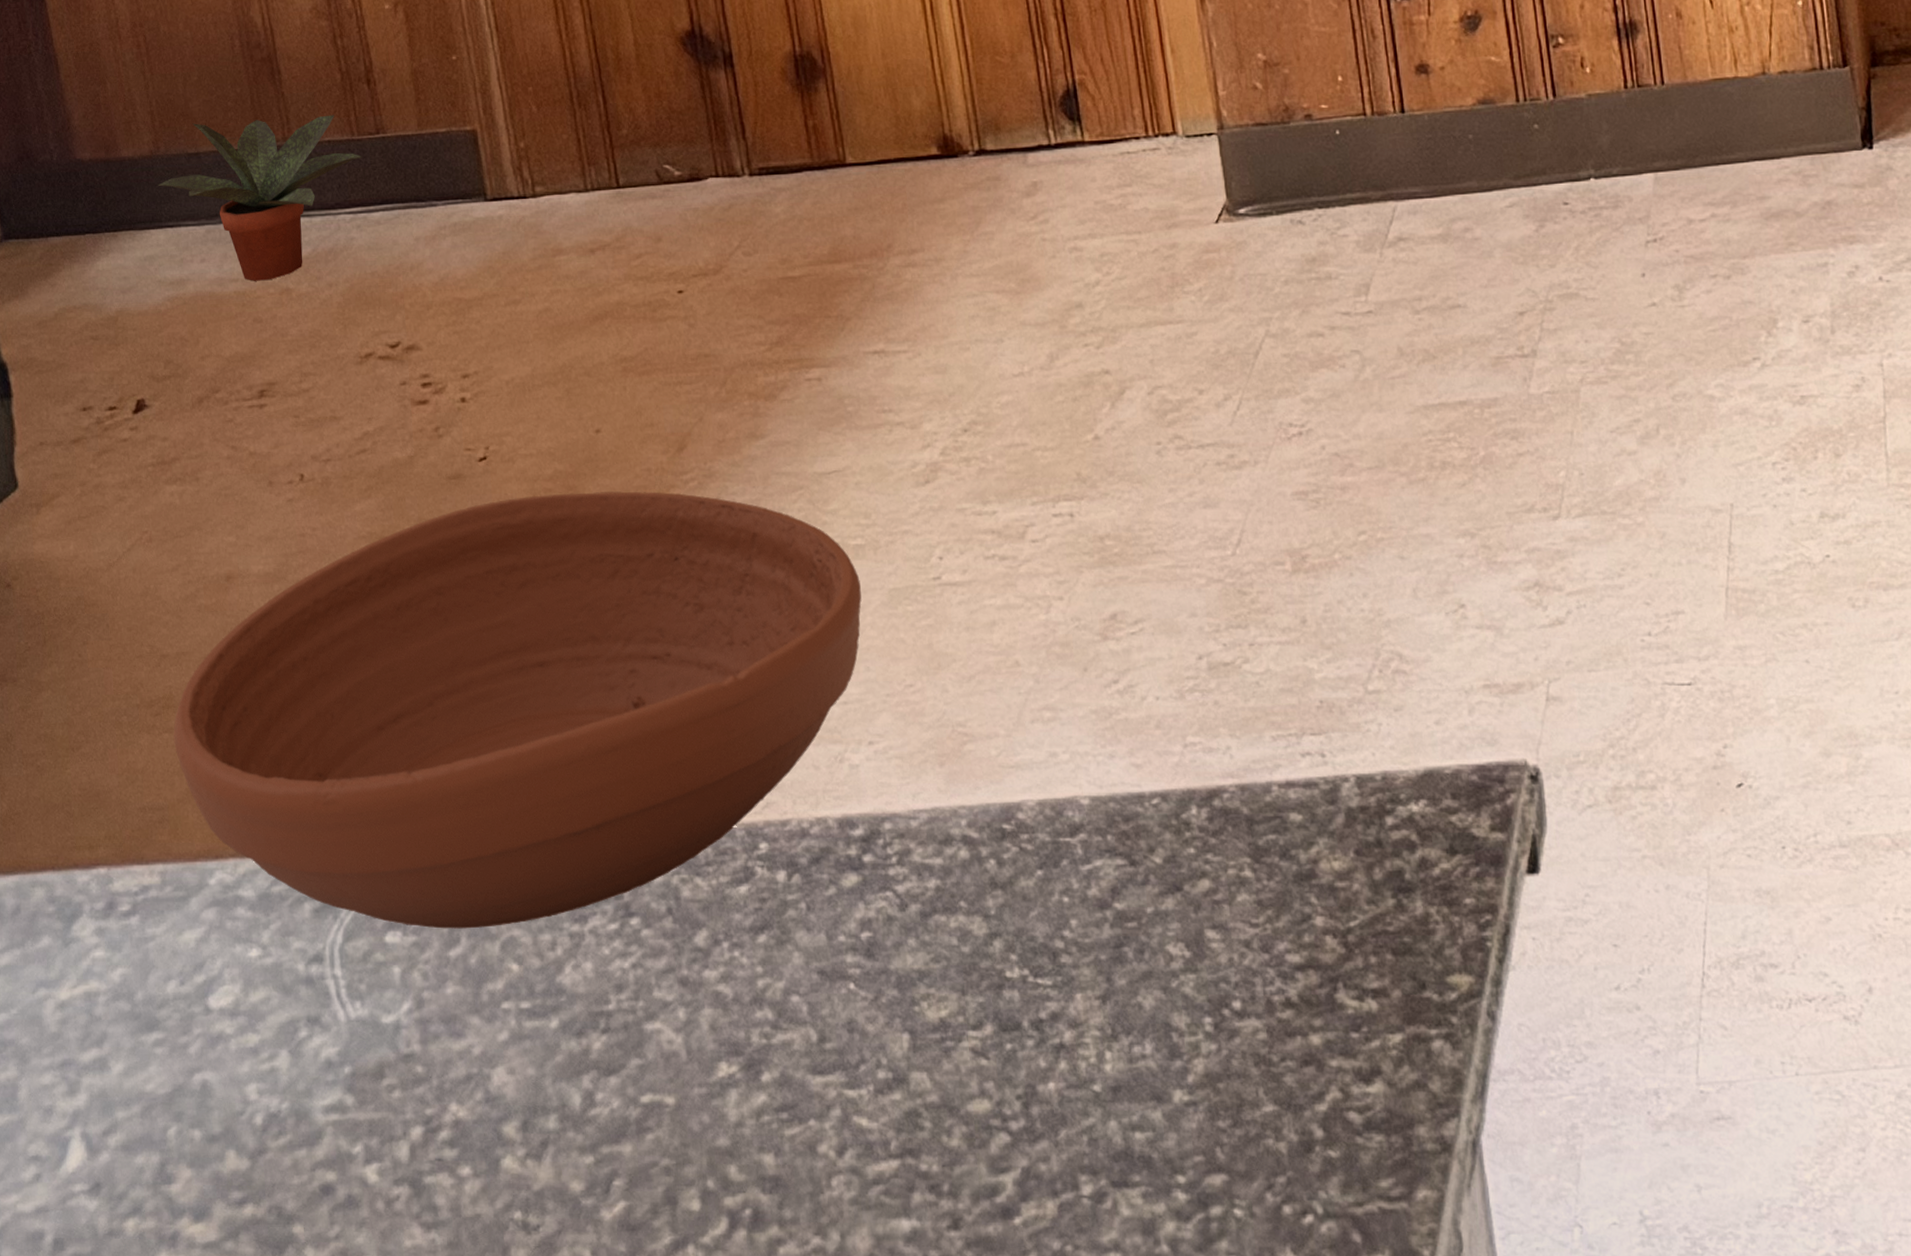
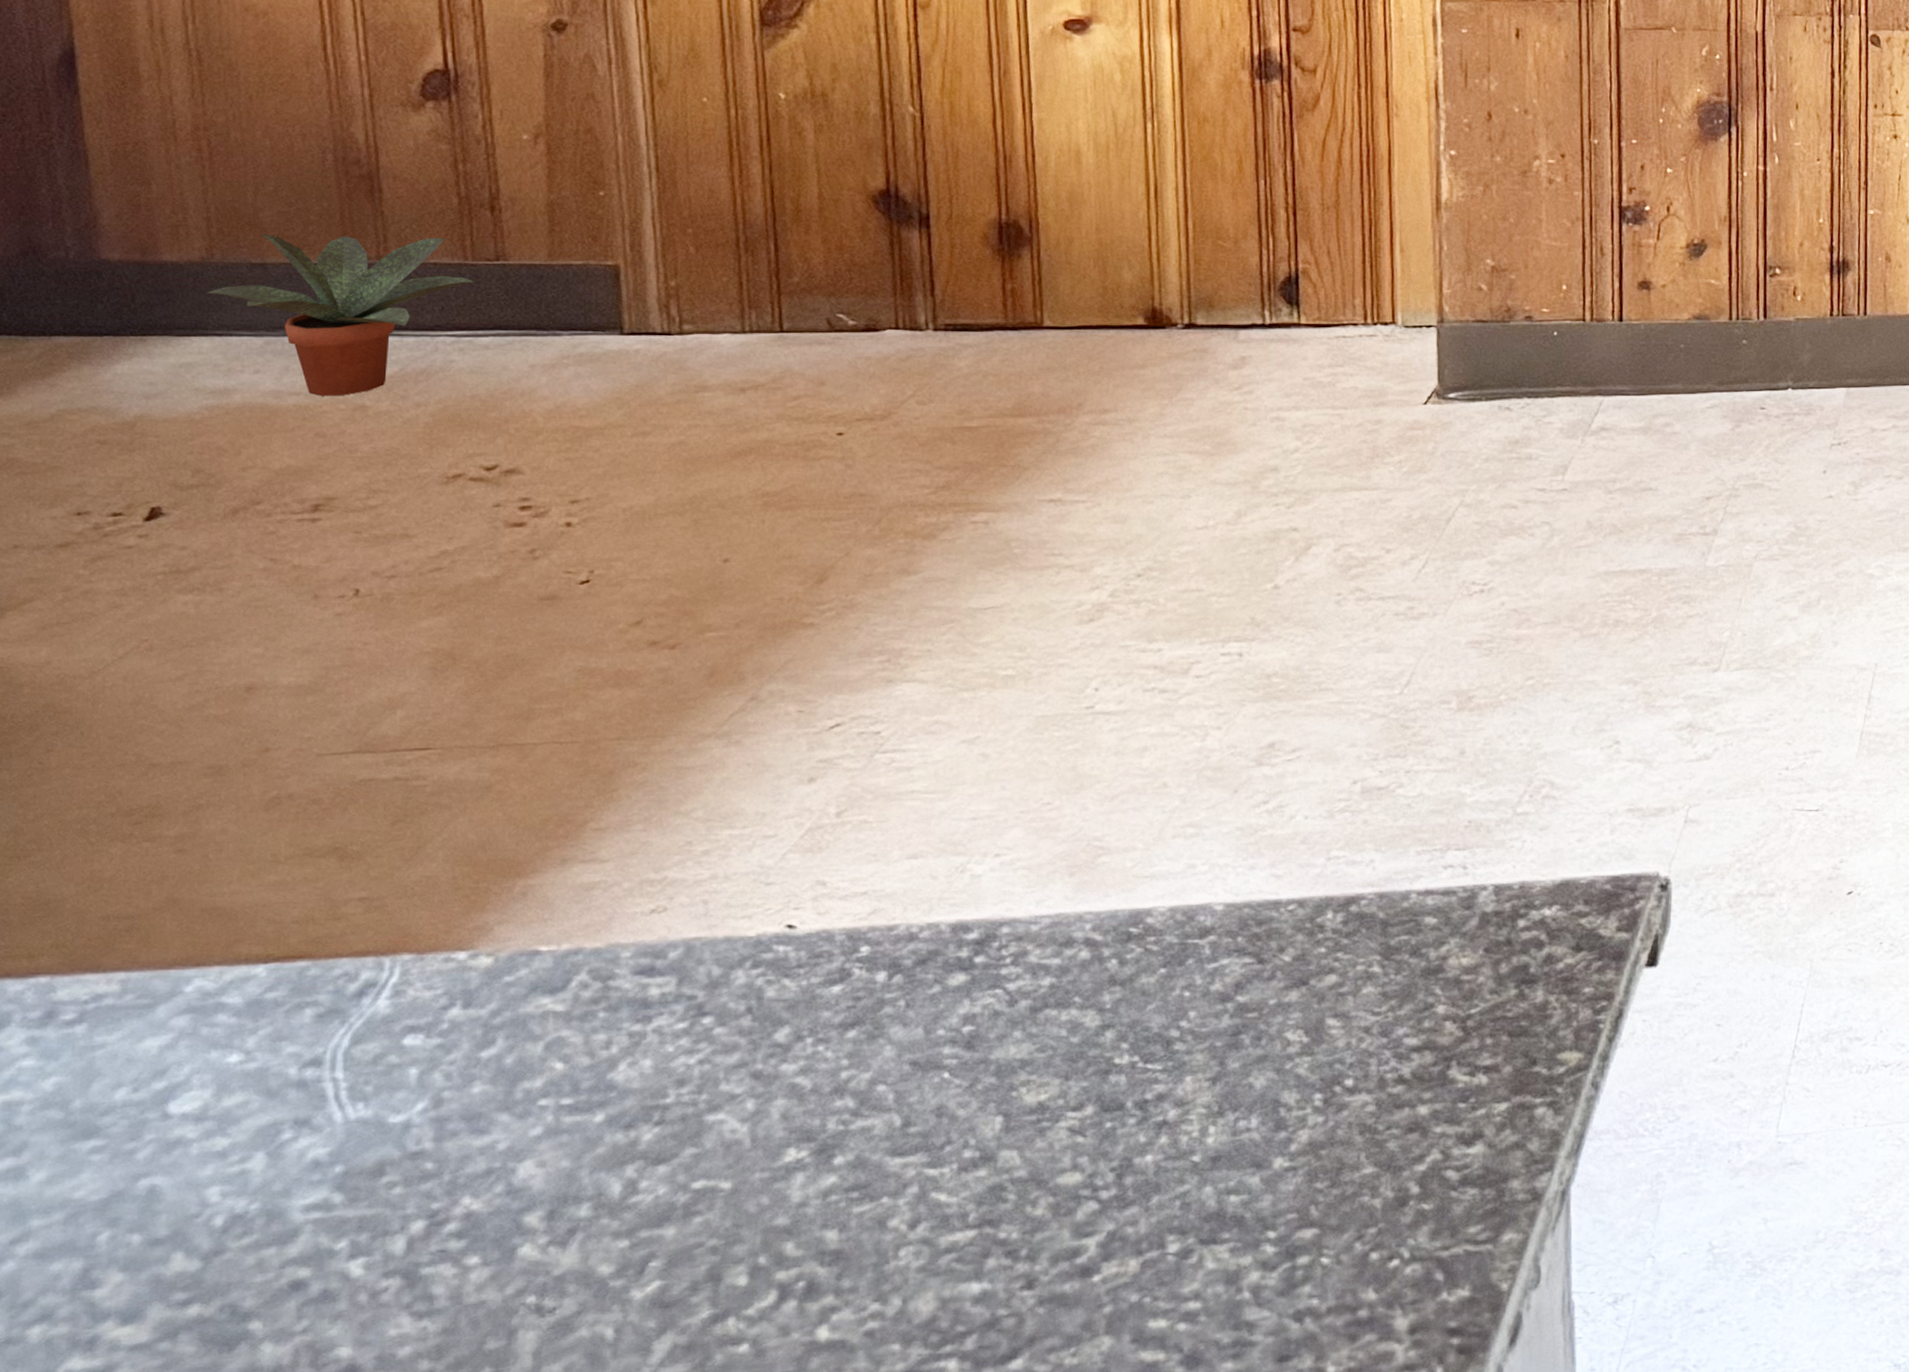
bowl: present [173,491,862,929] -> none [156,618,1006,1031]

